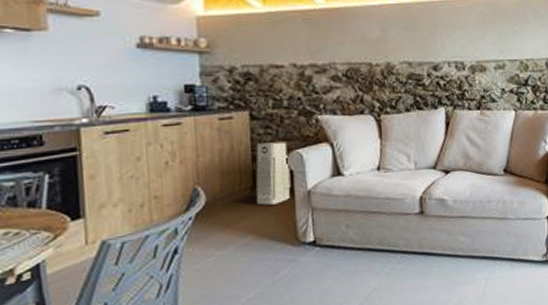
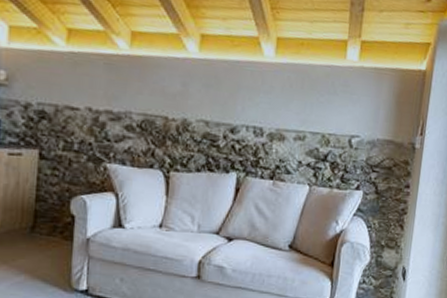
air purifier: present [255,141,291,205] -> none [34,183,73,247]

